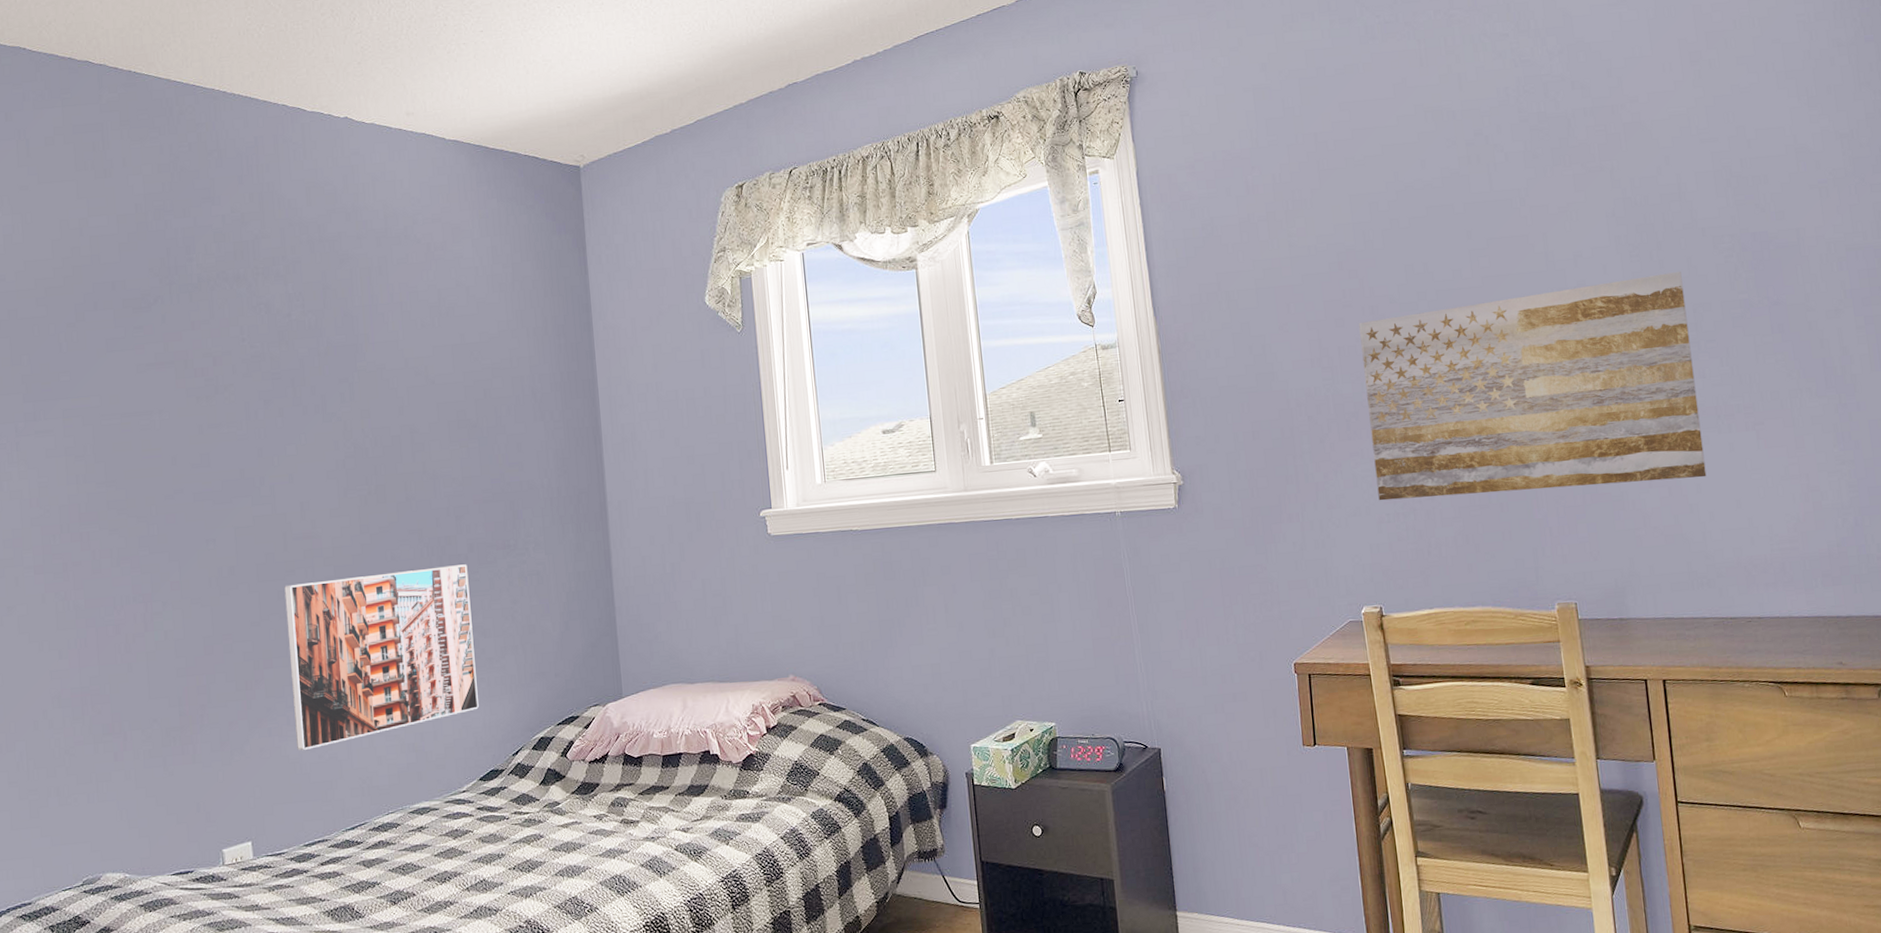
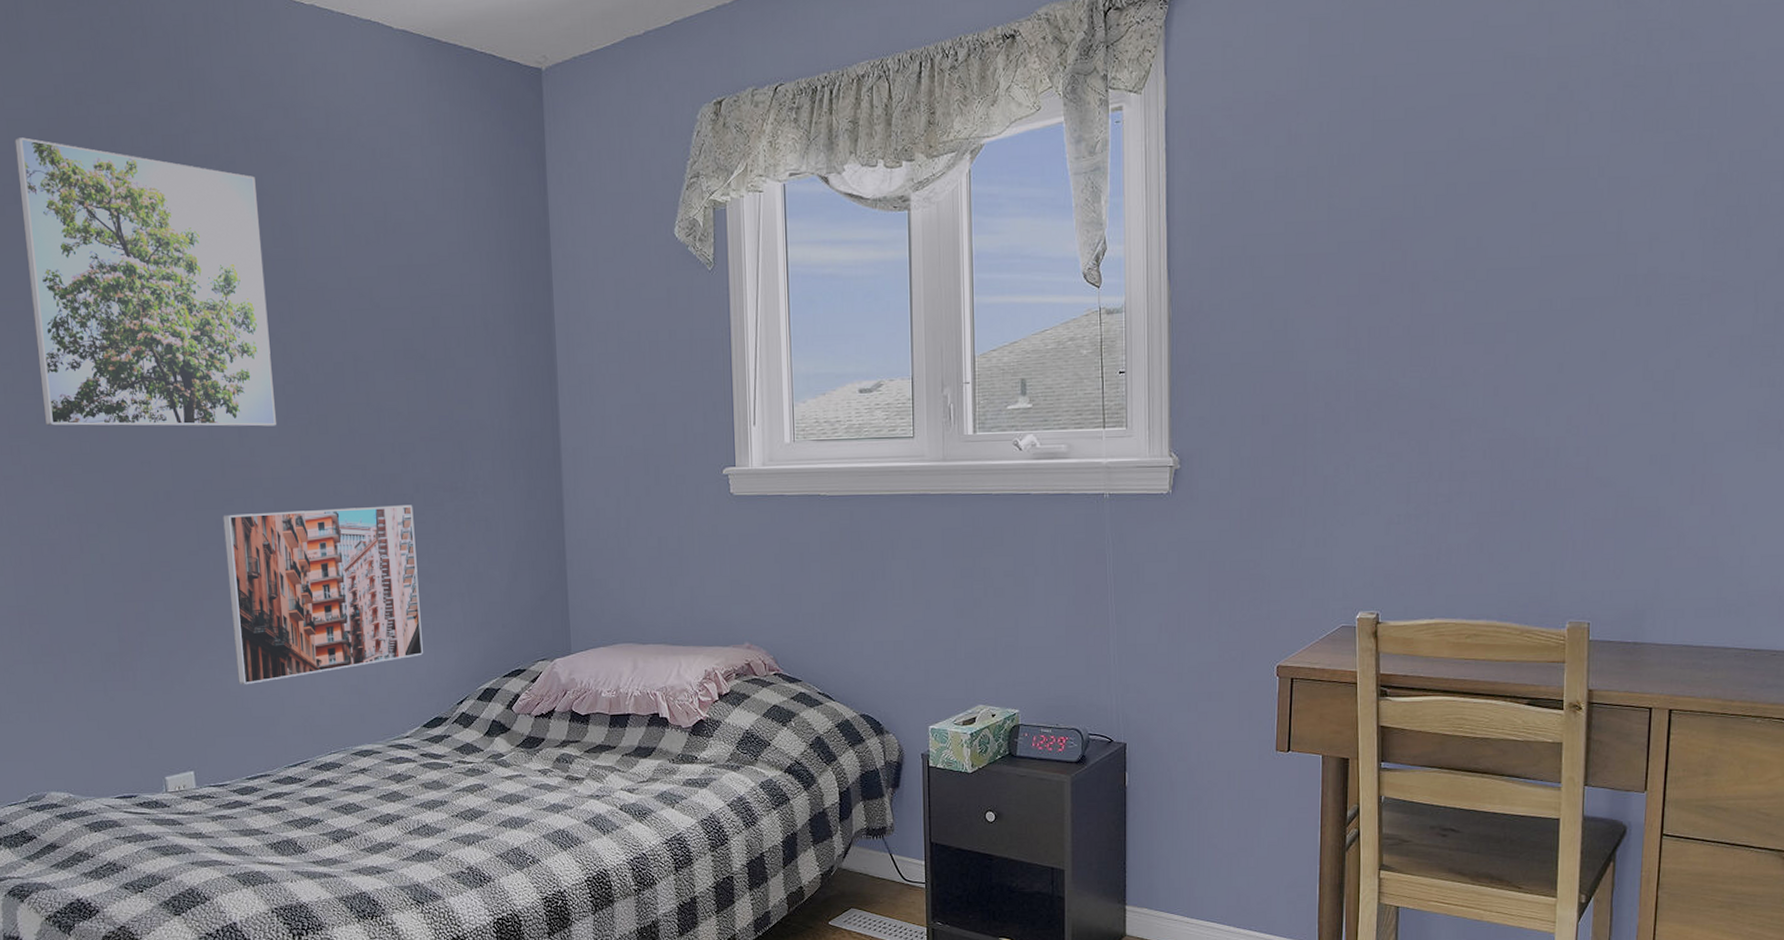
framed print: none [96,251,337,512] -> present [14,137,276,427]
wall art: present [1359,271,1707,501] -> none [1391,263,1769,500]

